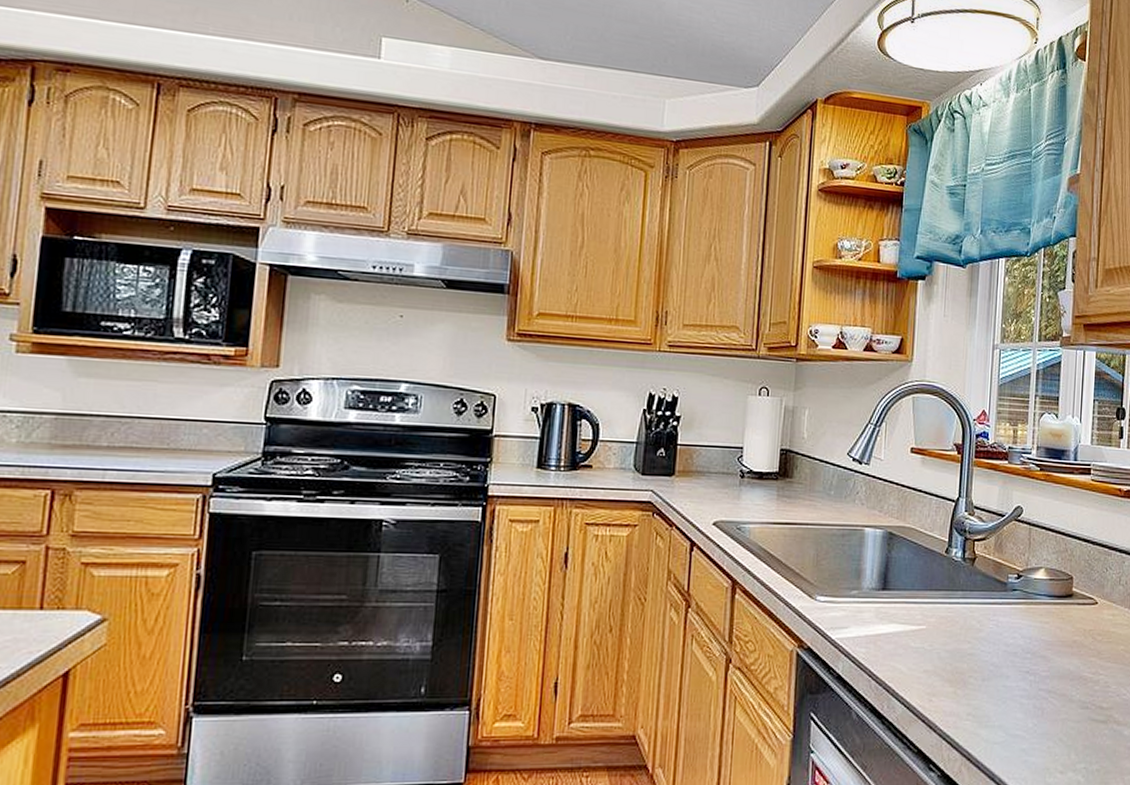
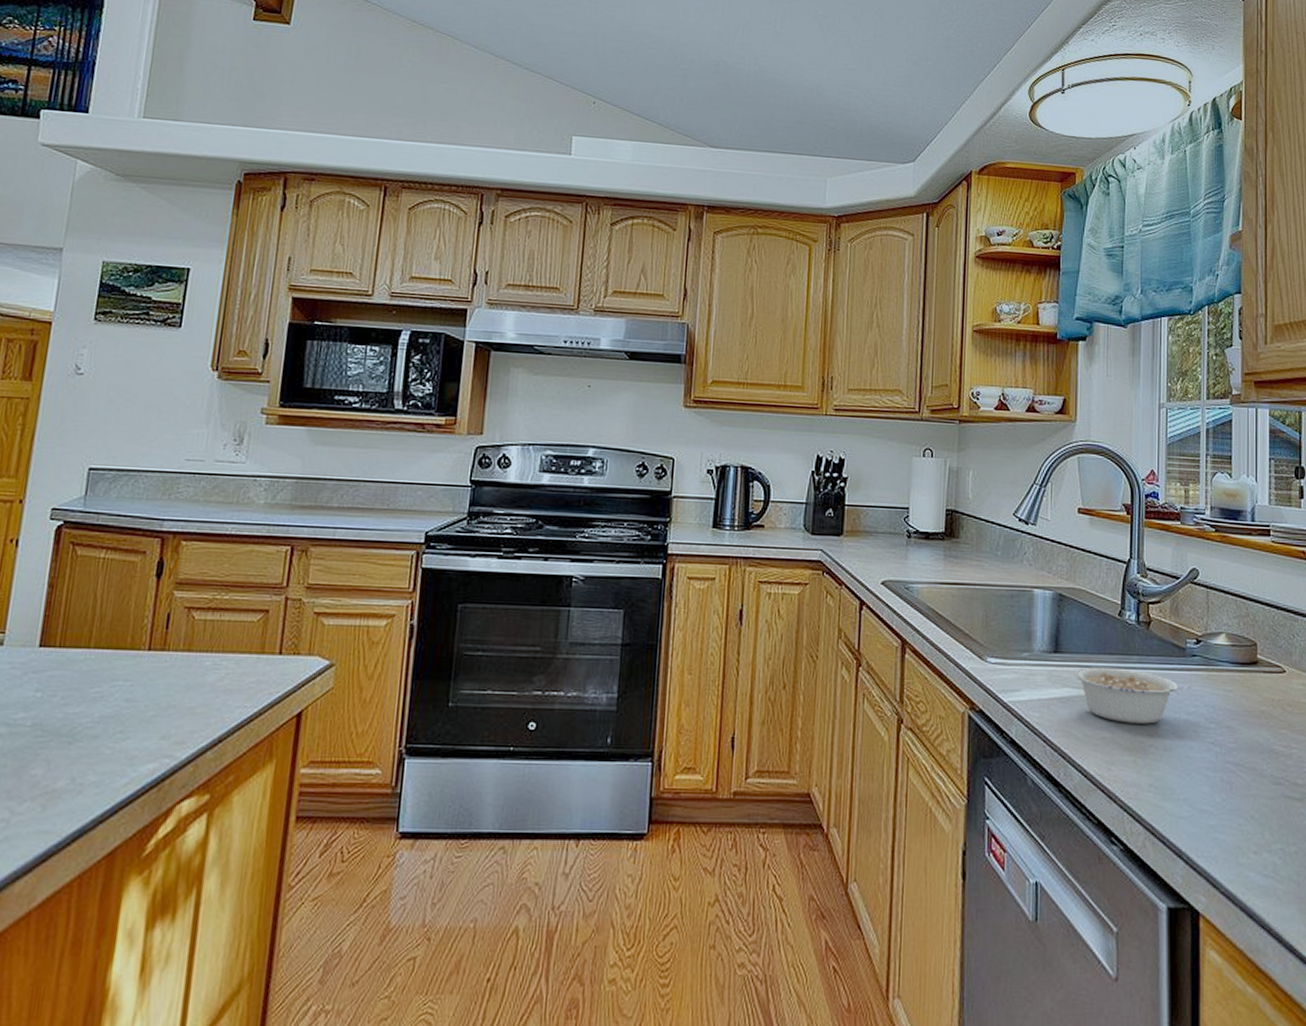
legume: none [900,602,1011,656] -> present [1074,666,1192,724]

